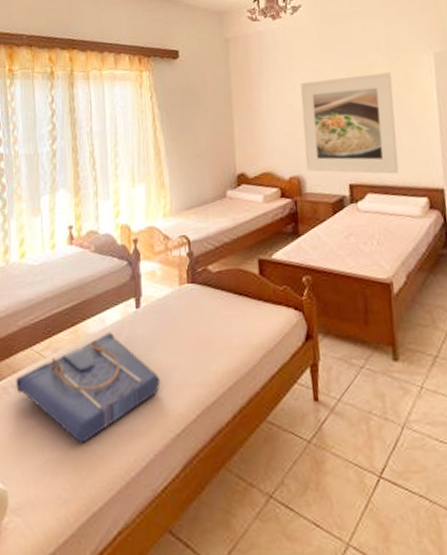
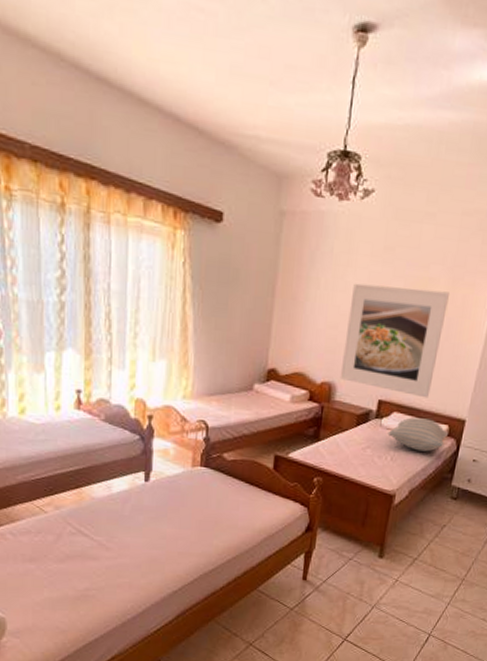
tote bag: present [16,331,161,444] -> none [14,498,163,589]
pillow: none [367,194,431,230] -> present [387,417,449,452]

